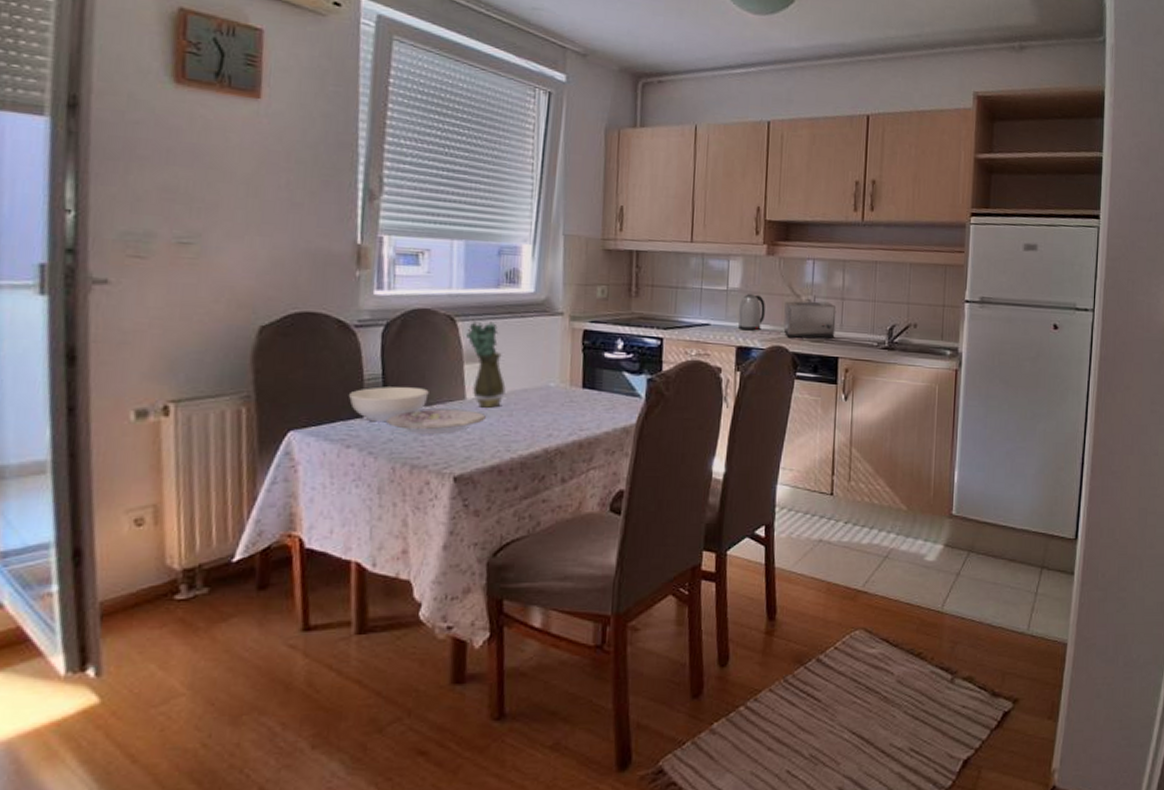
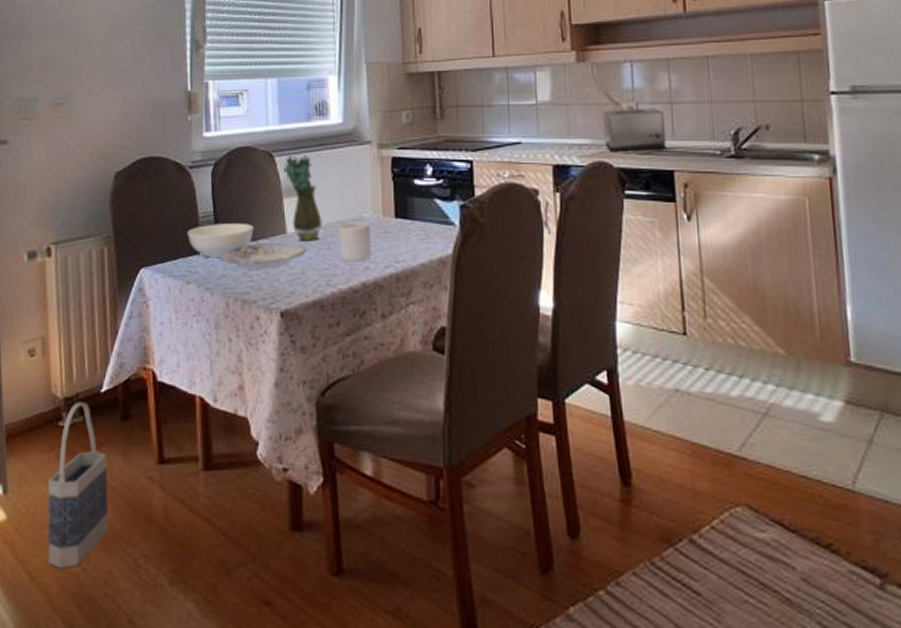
bag: none [156,572,238,747] -> present [48,401,109,569]
mug: none [521,390,557,429] -> present [337,221,371,262]
kettle: present [738,294,765,331] -> none [551,106,581,147]

